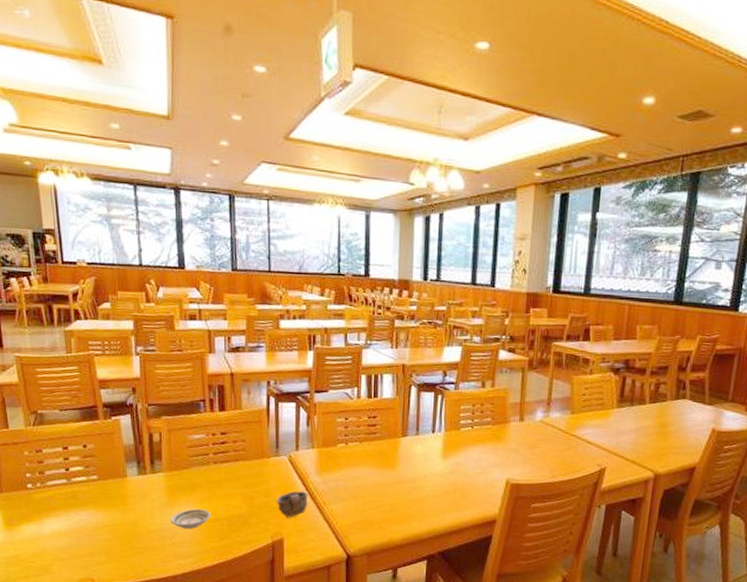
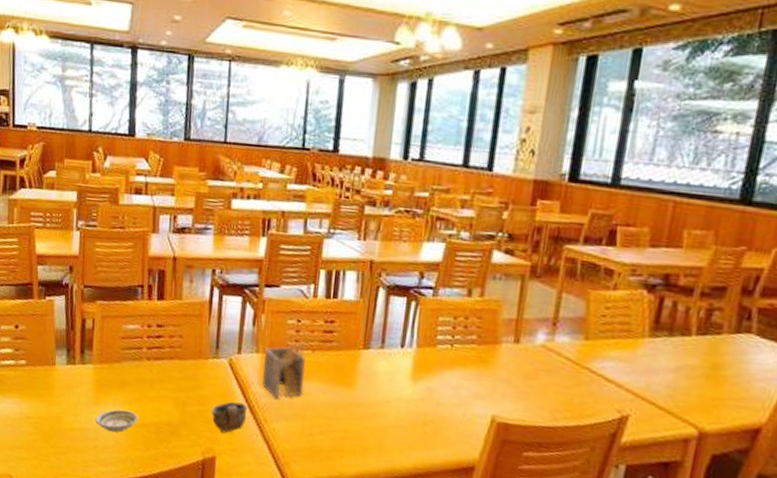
napkin holder: none [318,438,355,485] -> present [261,344,305,400]

